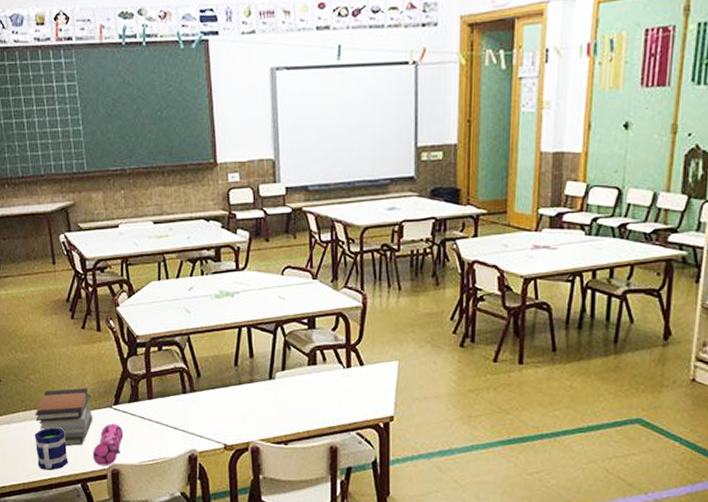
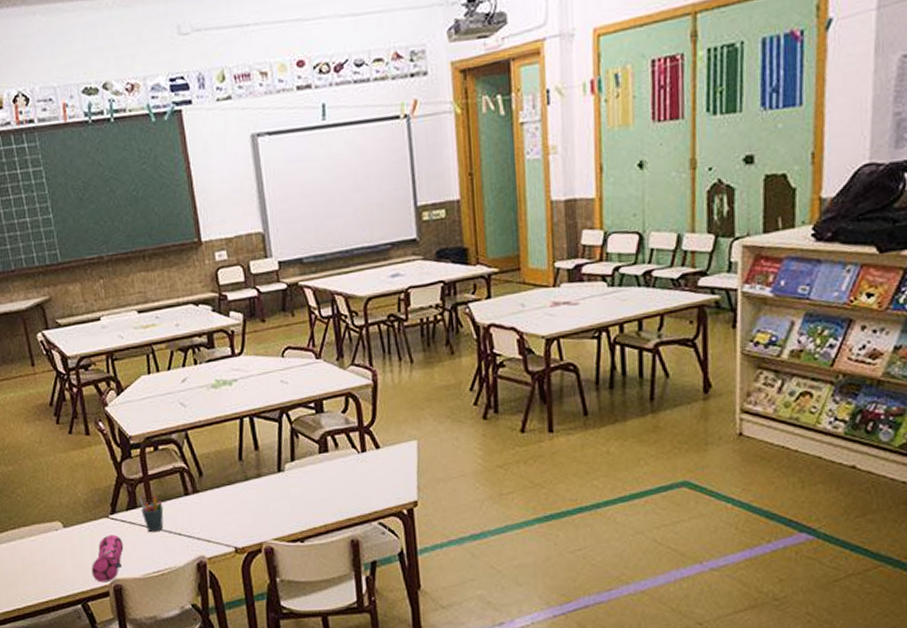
mug: present [34,428,68,471] -> none [26,545,66,593]
book stack: present [35,388,93,446] -> none [25,499,89,563]
pen holder: none [140,391,162,425] -> present [138,496,164,533]

